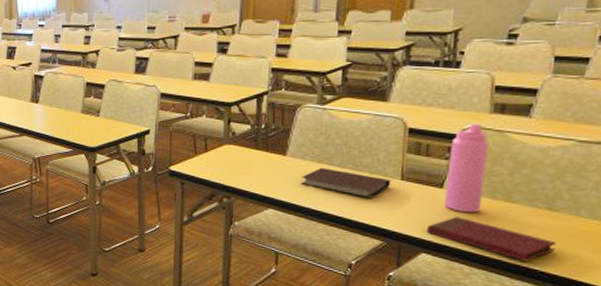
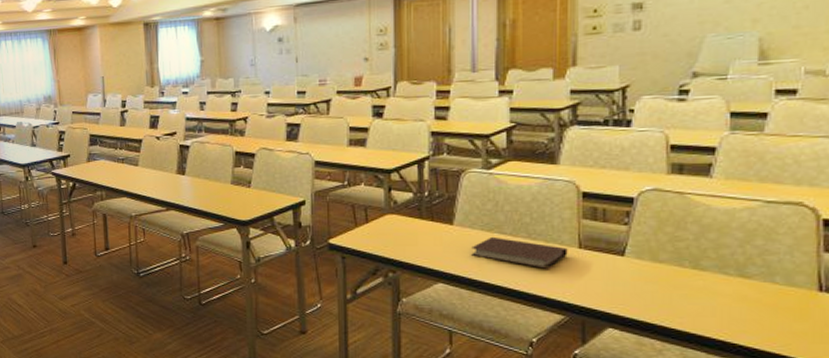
book: present [427,217,557,261] -> none [612,287,754,334]
water bottle: present [443,124,490,213] -> none [627,186,670,283]

